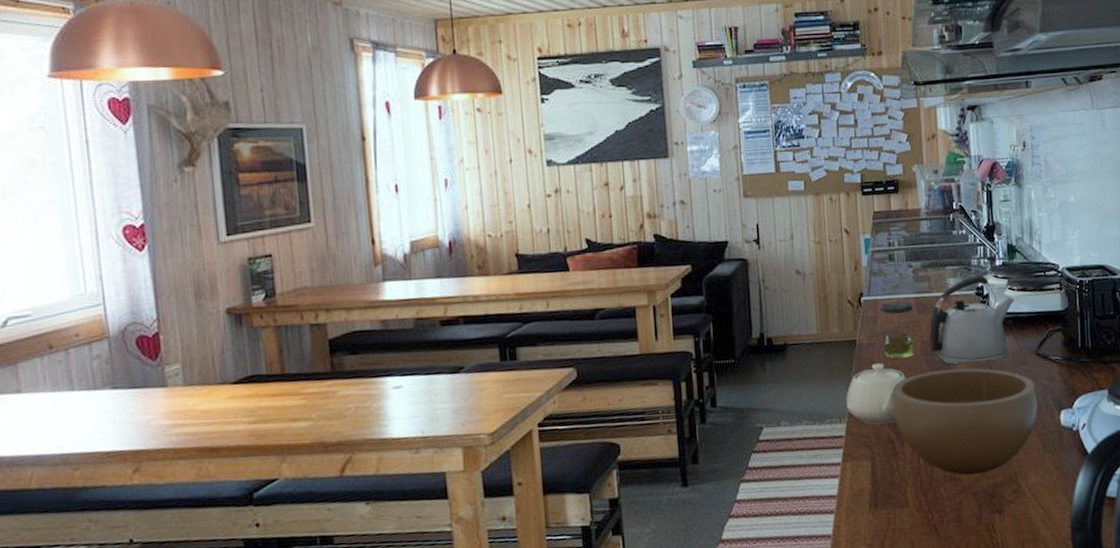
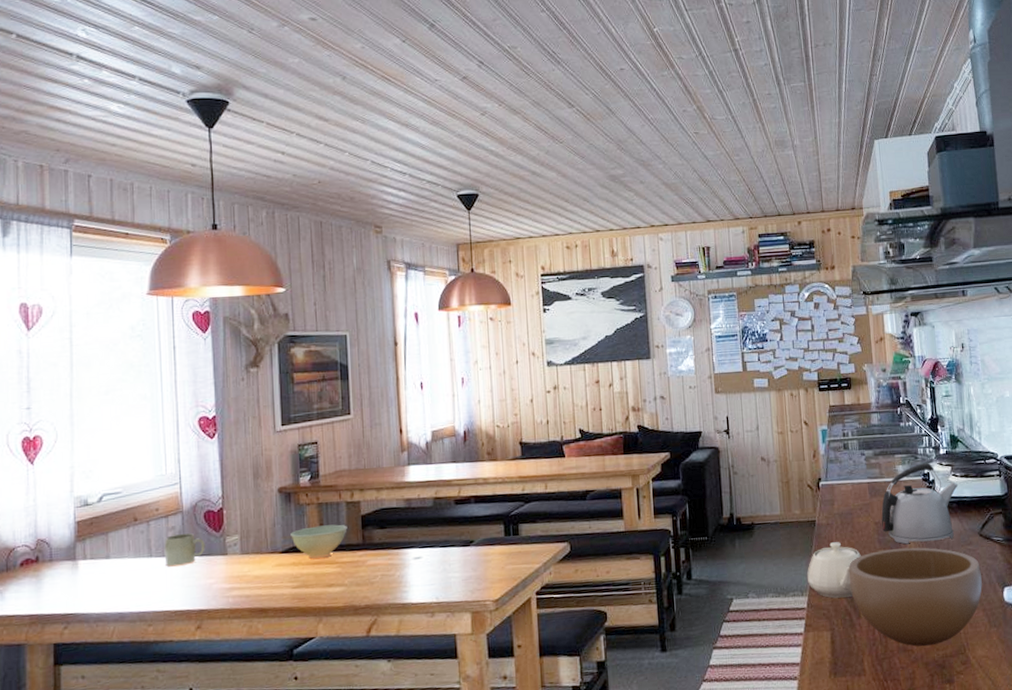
mug: none [88,362,140,402] -> present [164,533,205,567]
bowl: none [243,350,313,391] -> present [290,524,347,560]
jar: present [880,301,914,359] -> none [837,486,868,538]

